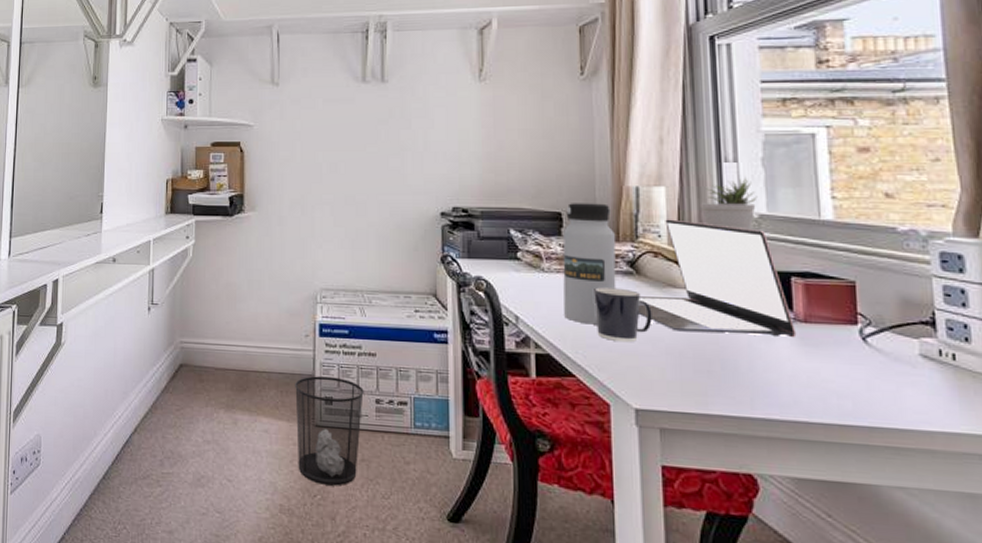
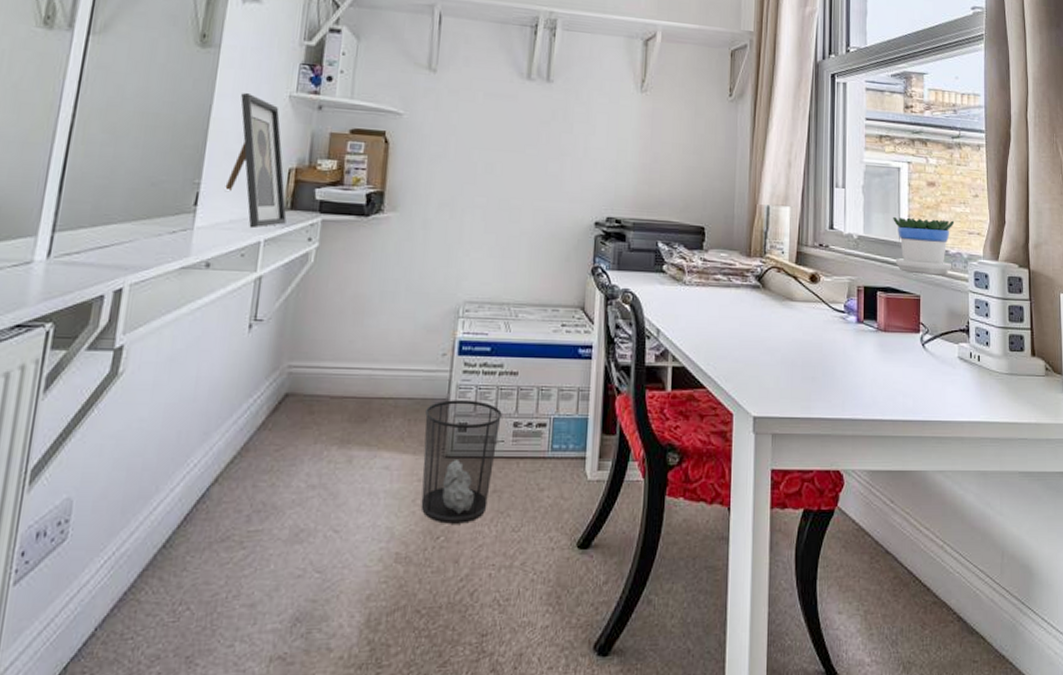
picture frame: none [121,121,168,230] -> present [224,93,287,229]
water bottle: present [562,203,617,325] -> none [700,218,747,337]
mug: present [592,287,652,343] -> none [725,300,773,353]
laptop: present [637,219,797,338] -> none [761,237,878,346]
potted plant: present [699,178,758,230] -> none [815,202,858,249]
flowerpot: none [808,190,904,258] -> present [893,216,955,276]

